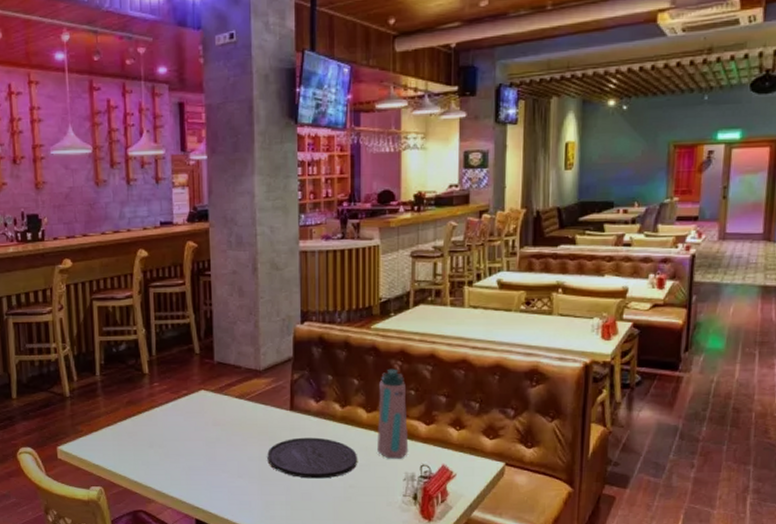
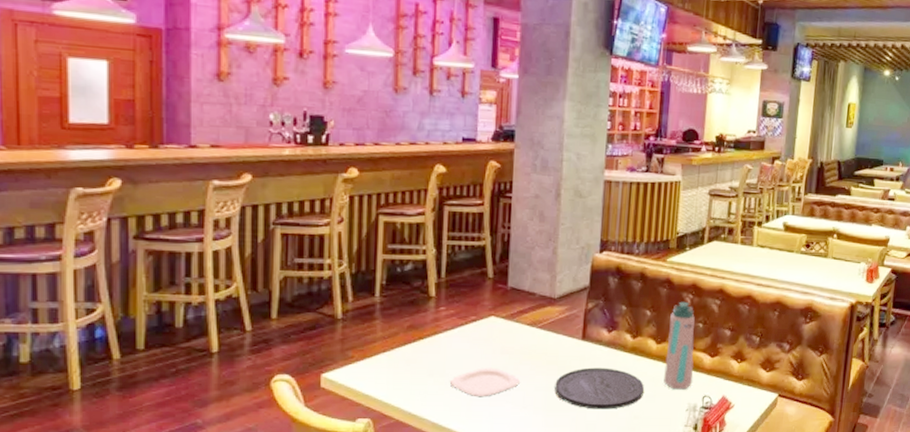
plate: none [168,439,234,467] -> present [449,367,521,398]

